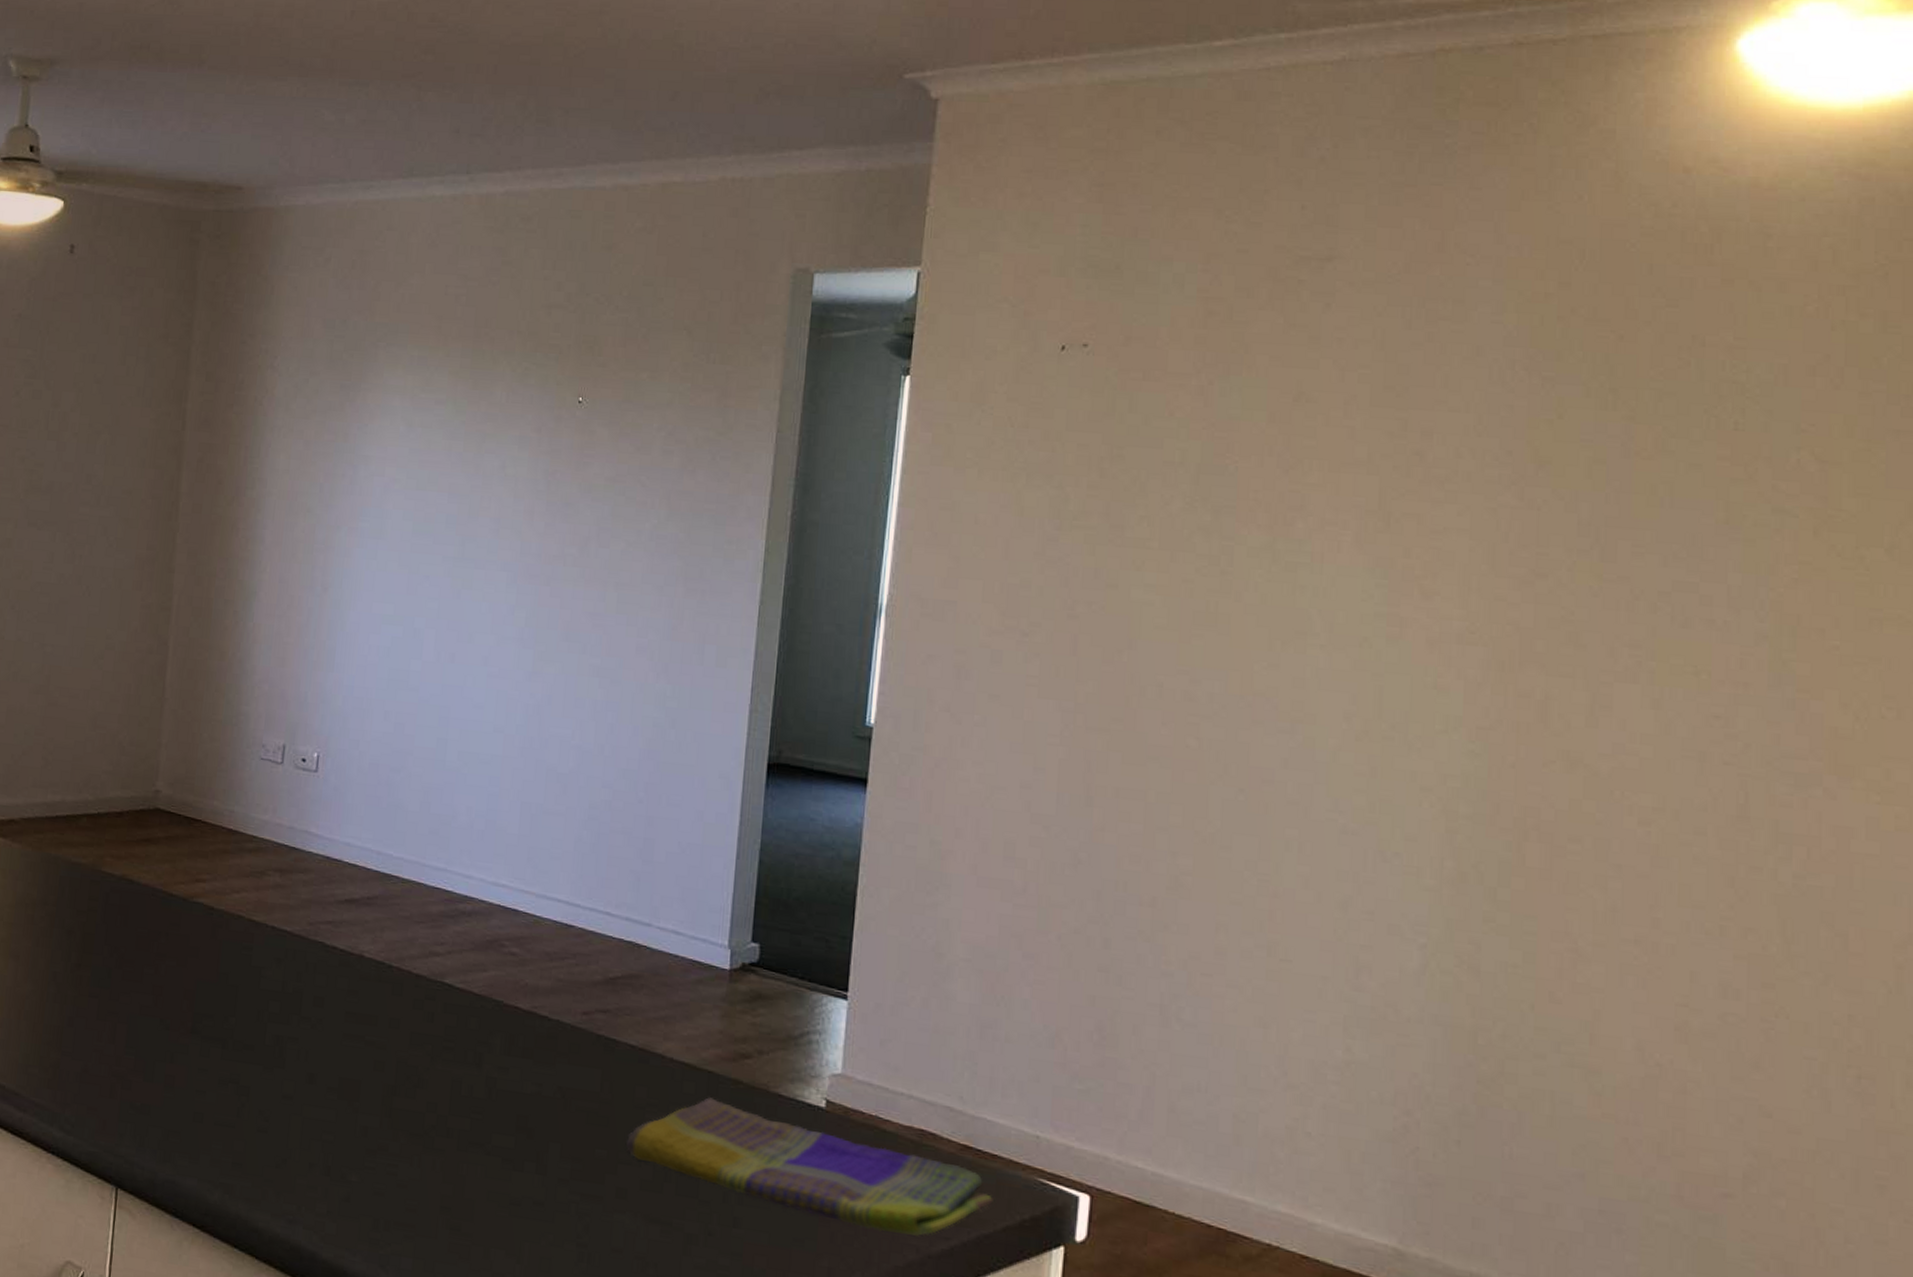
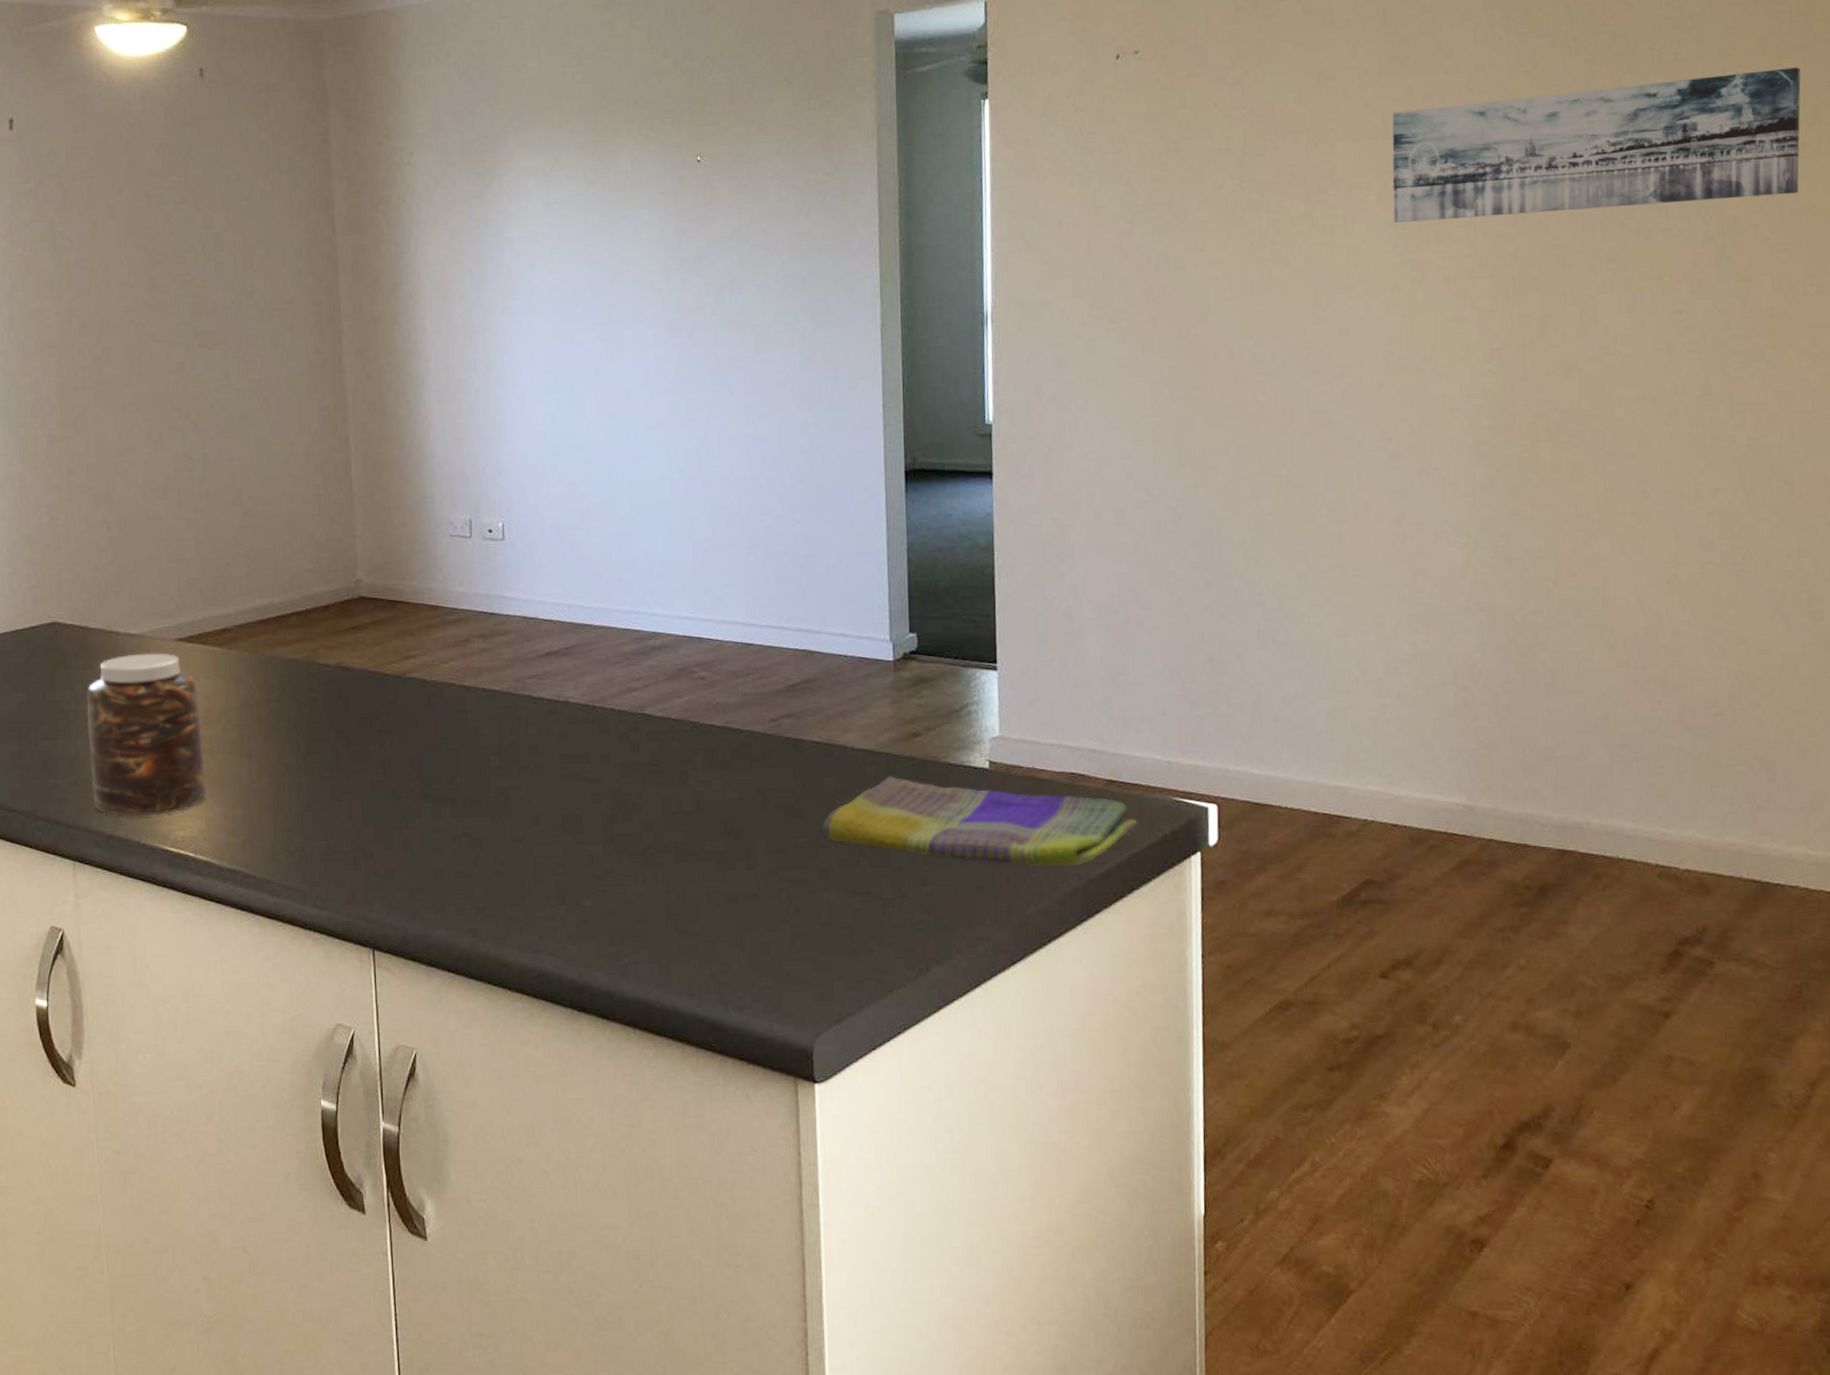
wall art: none [1371,446,1894,601] -> present [1392,67,1801,223]

